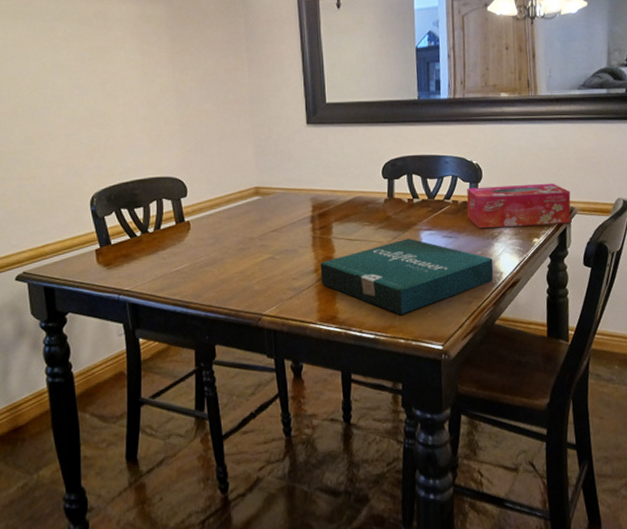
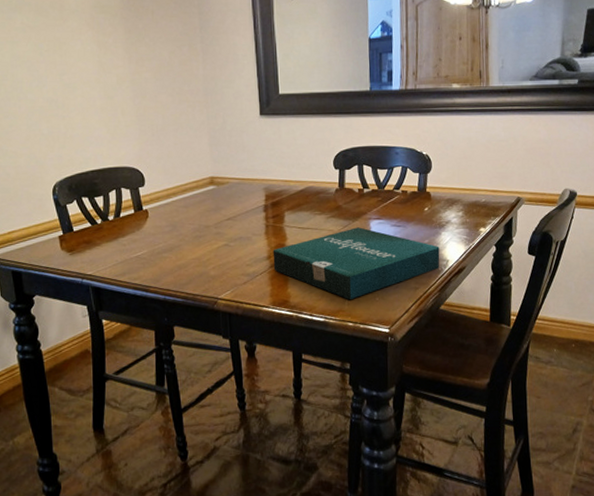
tissue box: present [466,183,571,229] -> none [415,174,518,218]

